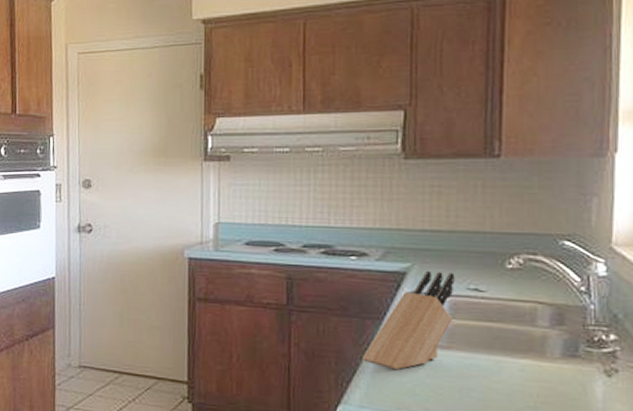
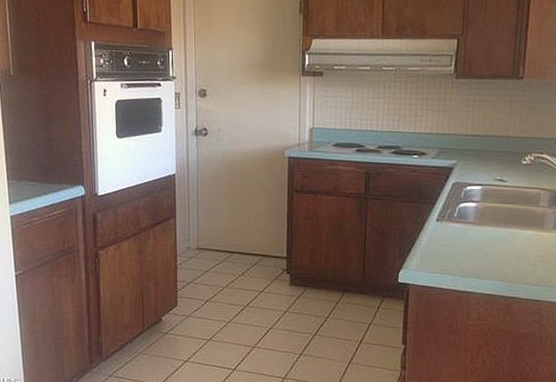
knife block: present [361,270,455,371] -> none [418,166,487,242]

